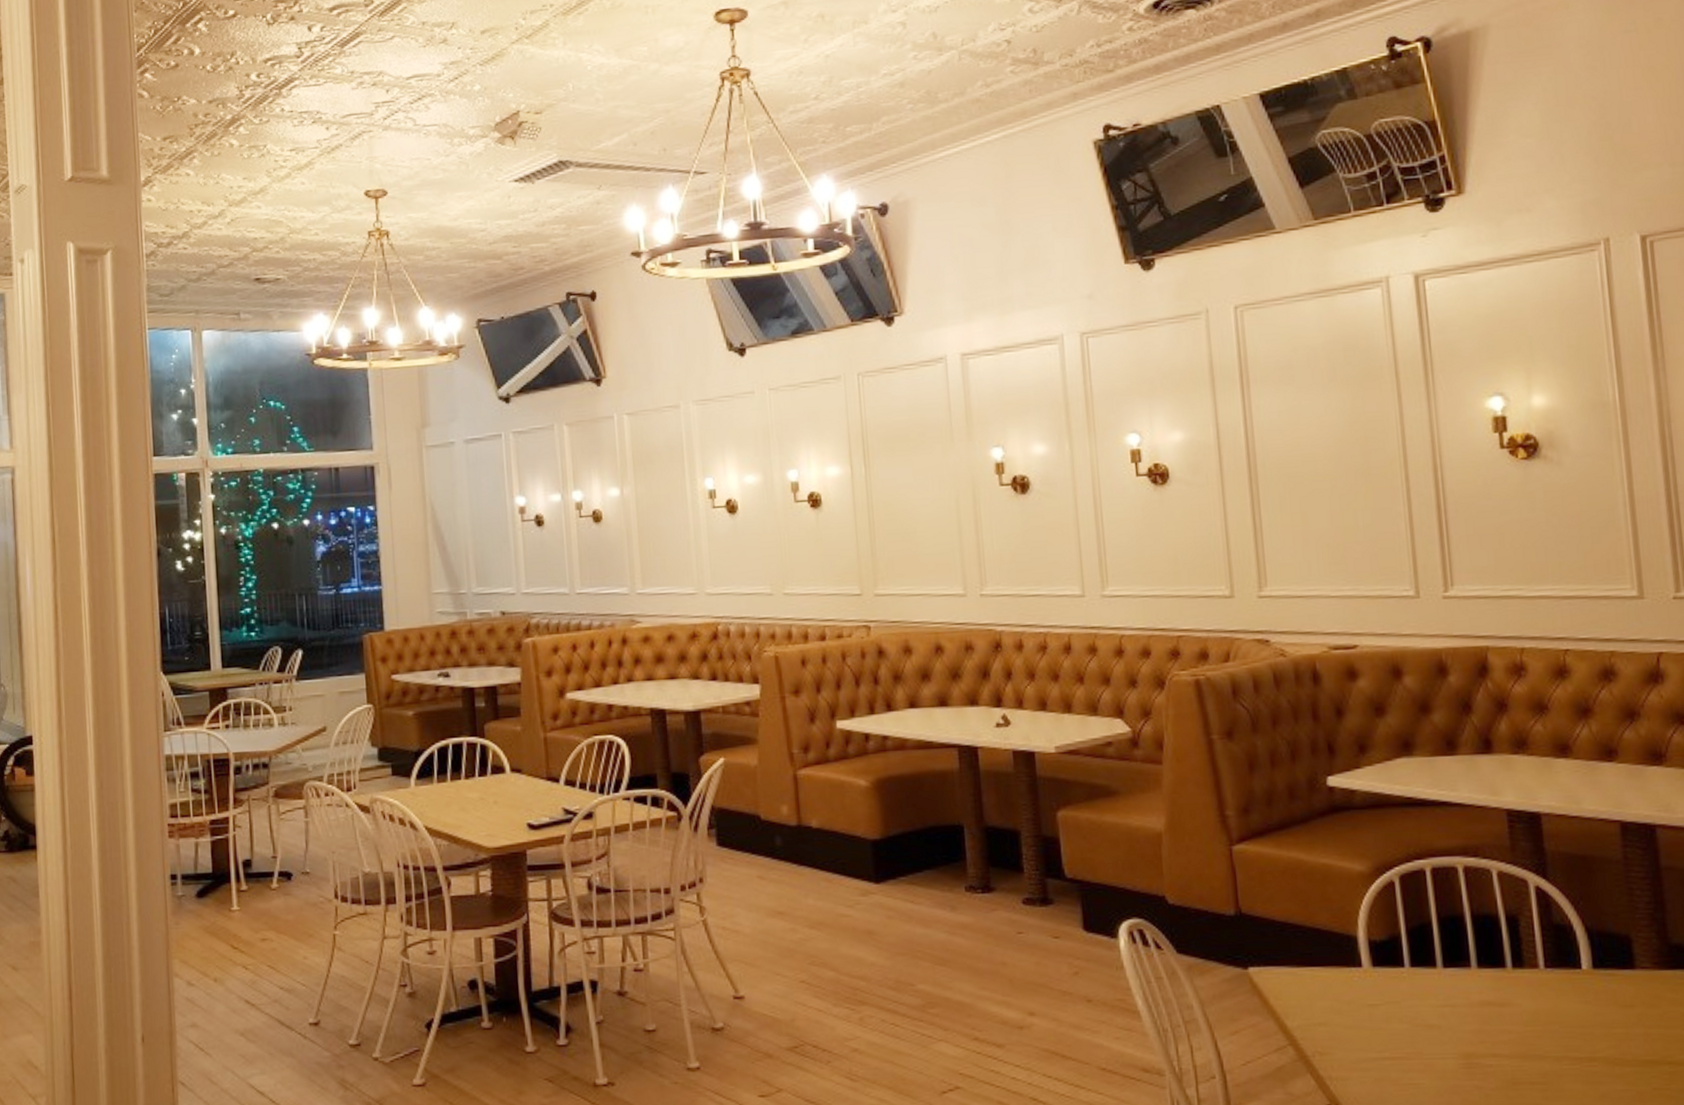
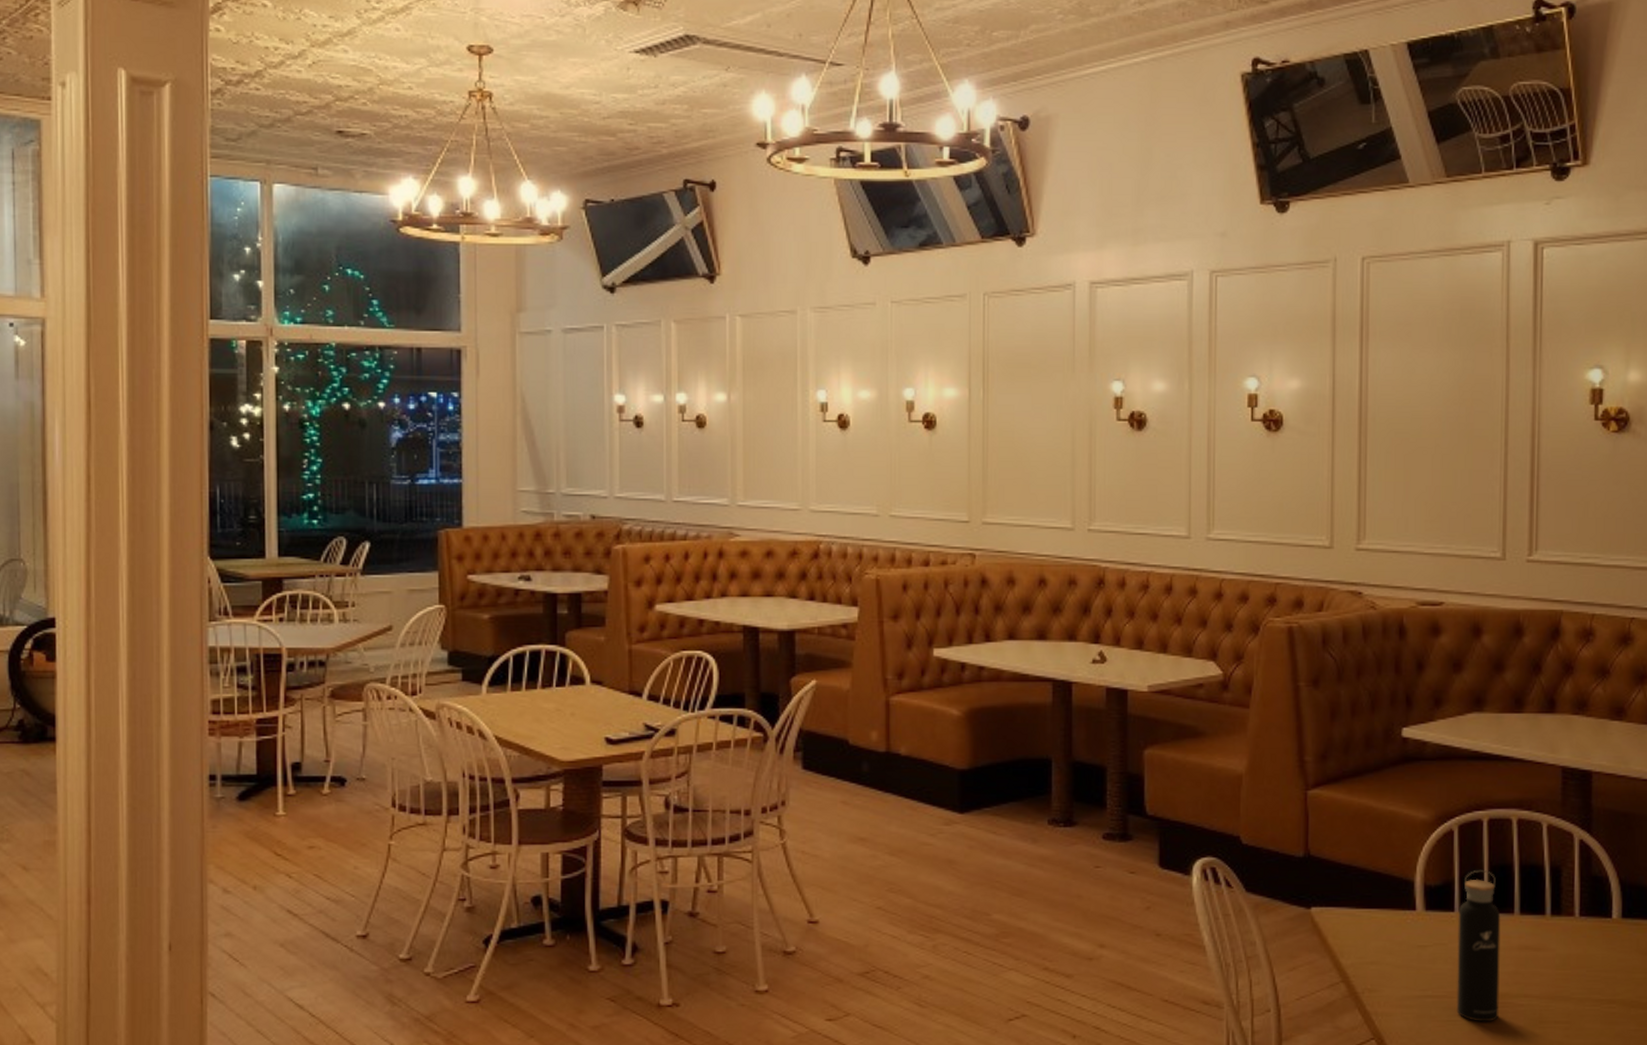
water bottle: none [1409,921,1466,1085] -> present [1456,869,1501,1022]

